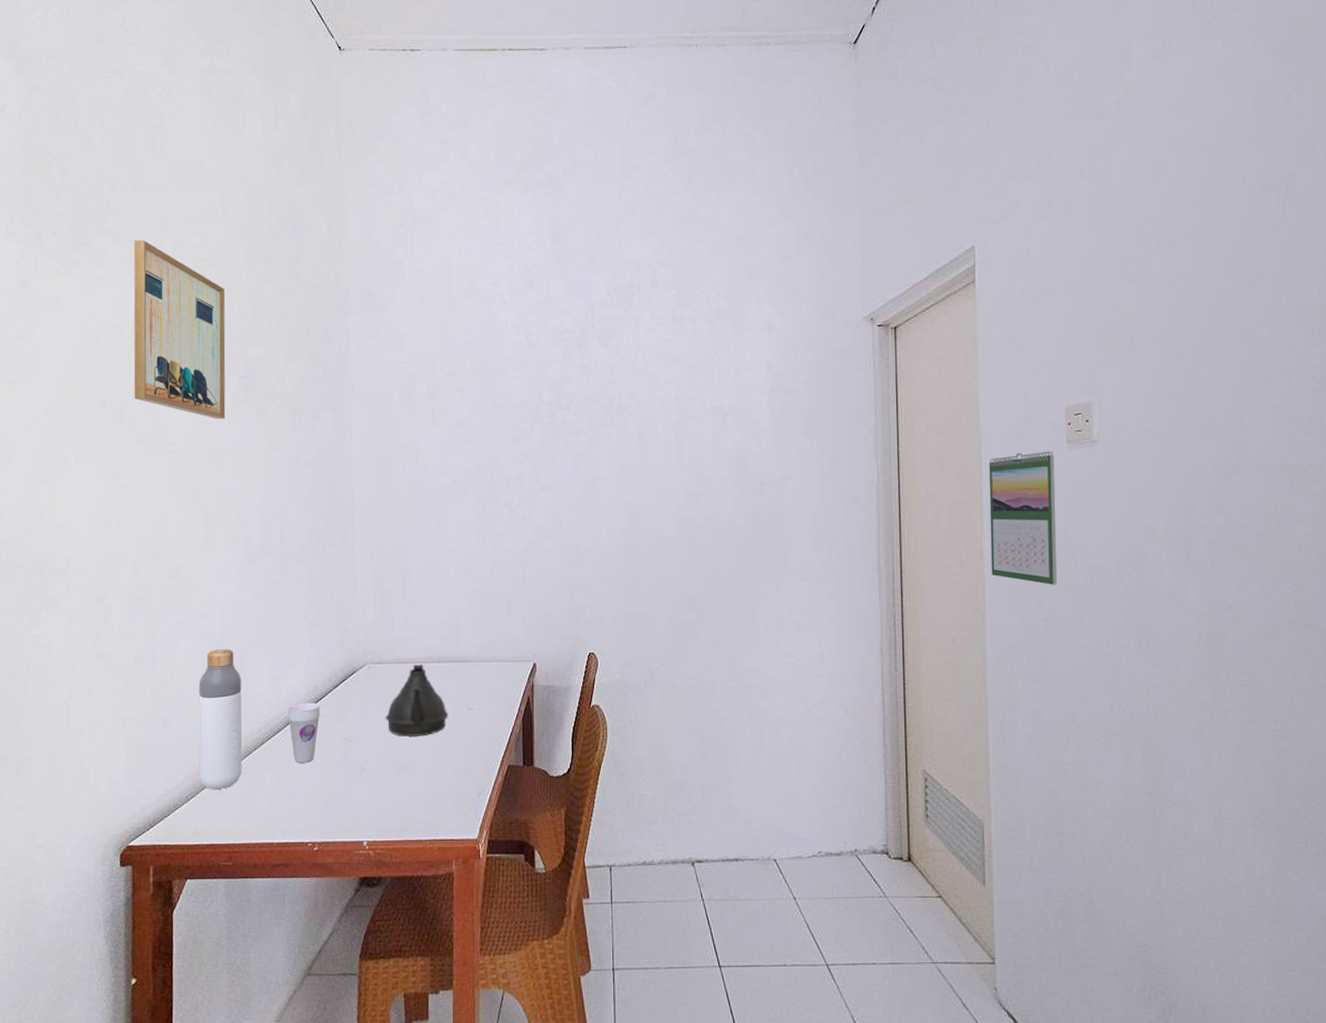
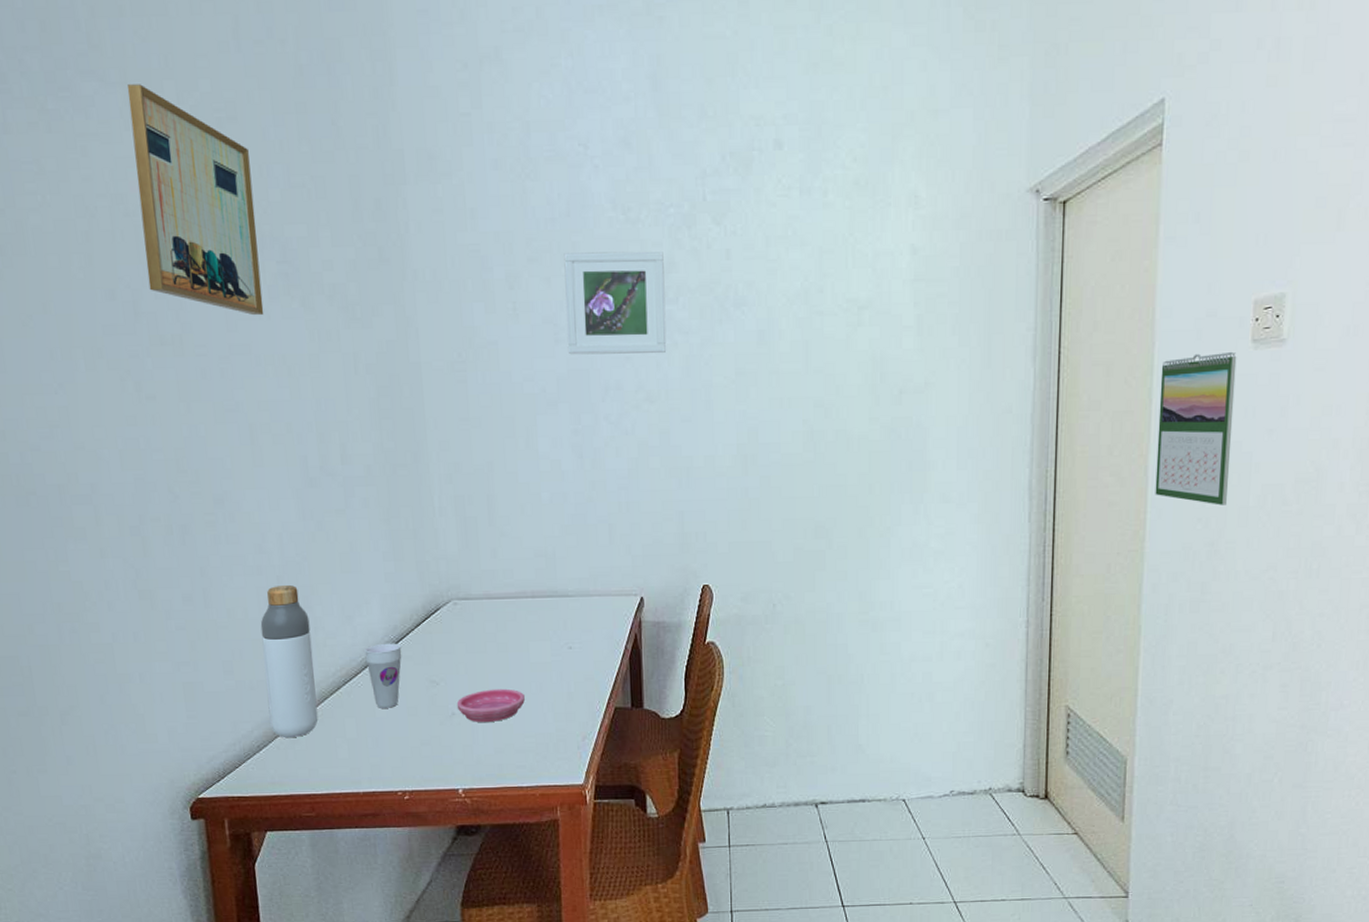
saucer: none [366,746,427,778] -> present [456,688,525,723]
teapot: present [385,664,449,737] -> none [475,599,547,679]
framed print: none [475,367,560,452] -> present [564,251,667,355]

